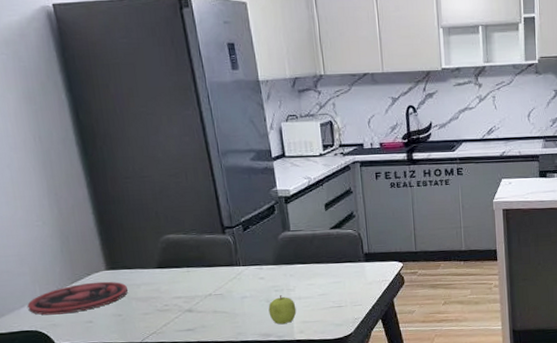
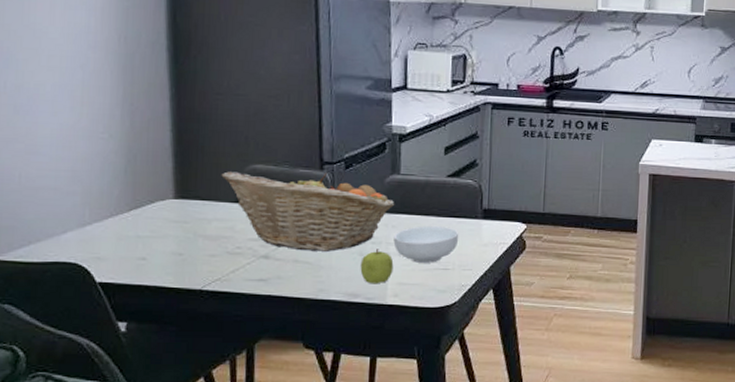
plate: present [27,281,129,315] -> none [70,211,197,246]
fruit basket: none [141,235,290,303] -> present [221,171,395,251]
cereal bowl: none [292,271,348,304] -> present [393,226,459,263]

